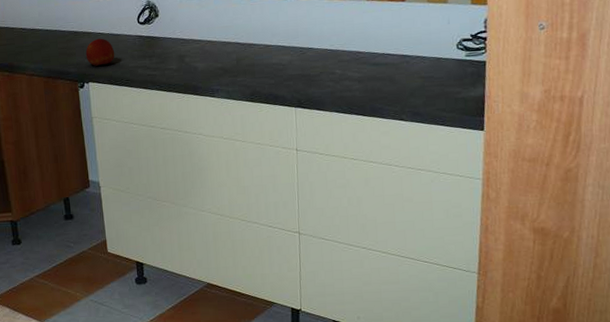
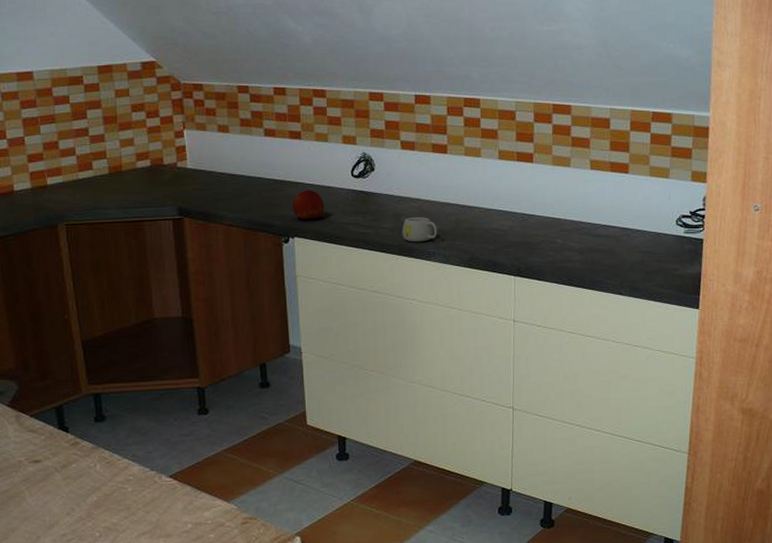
mug: none [186,56,220,81] -> present [402,217,438,242]

